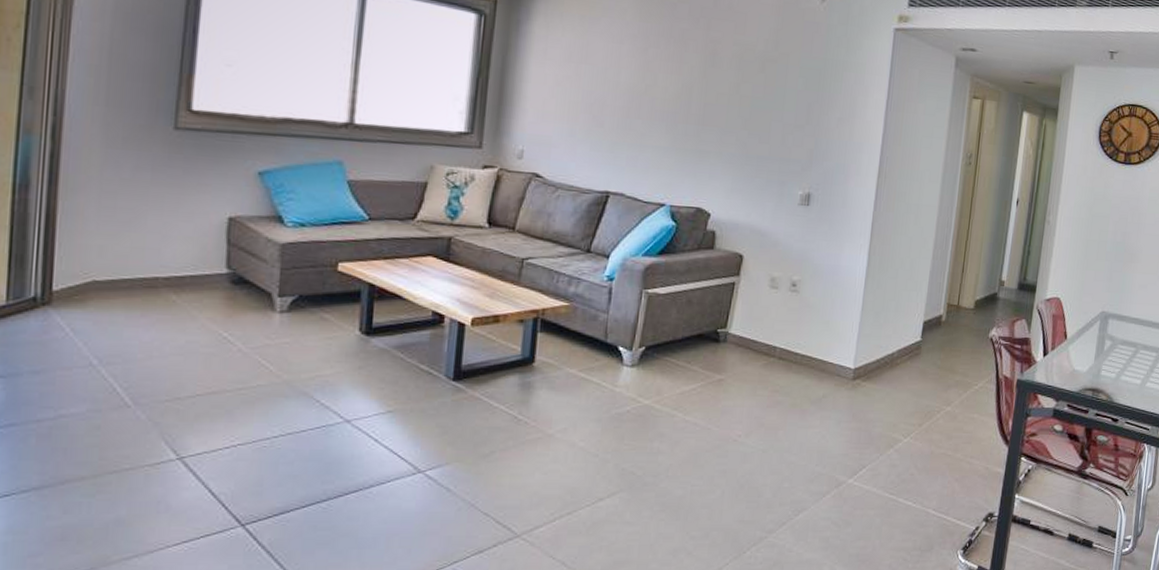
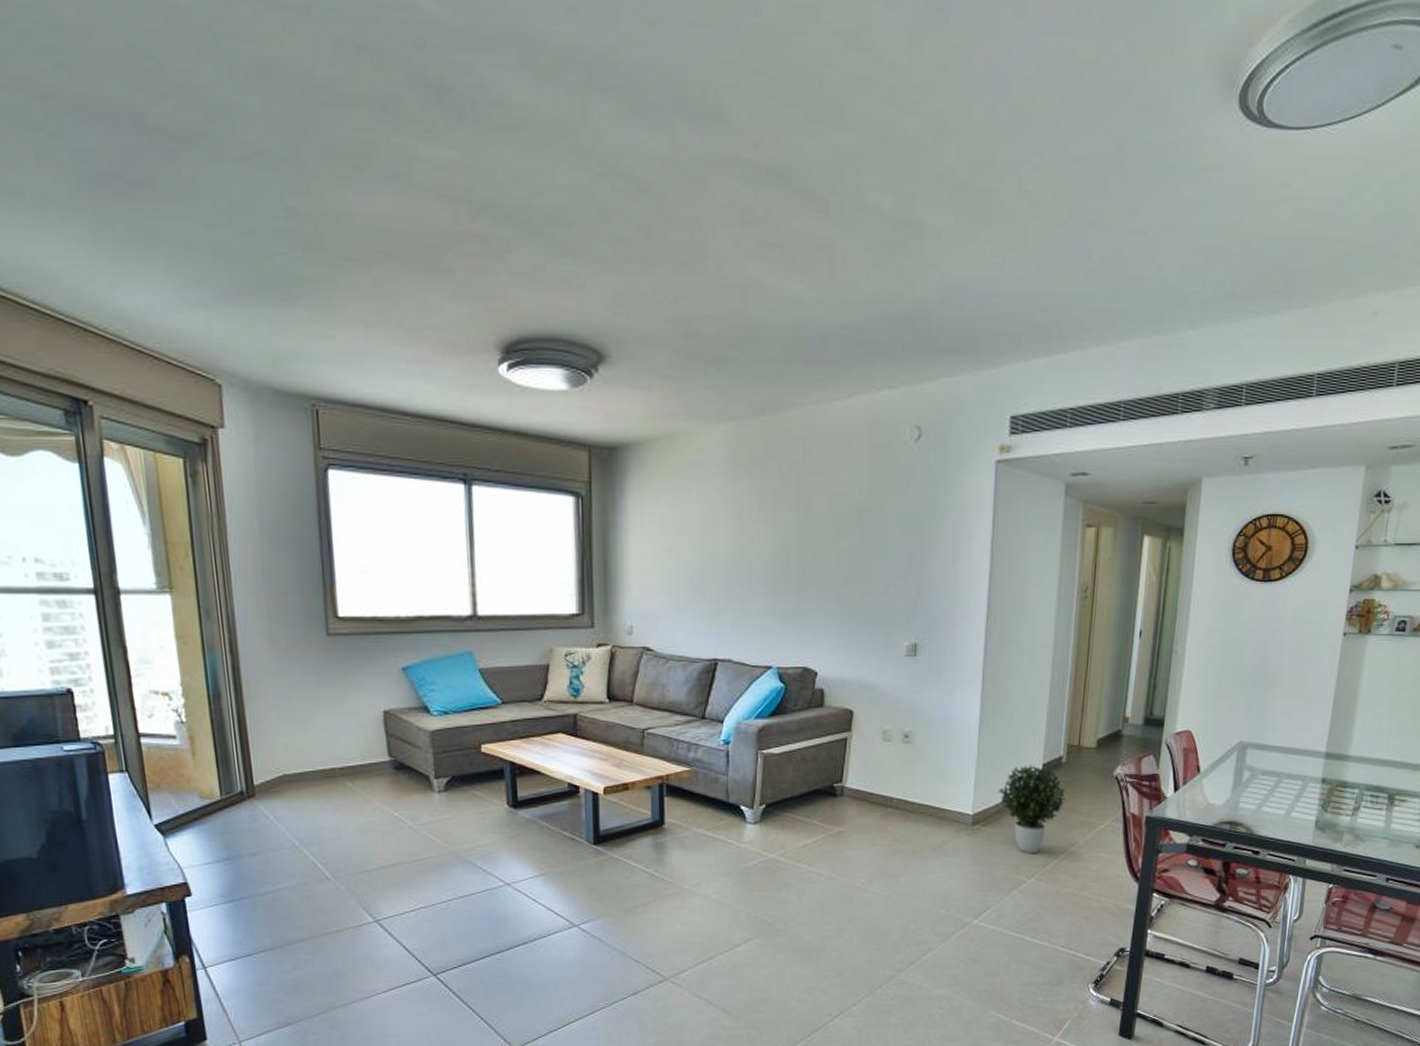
potted plant: none [880,321,945,412] -> present [999,765,1067,854]

